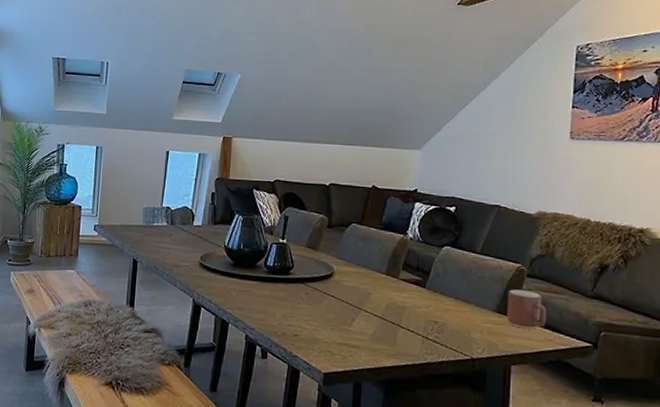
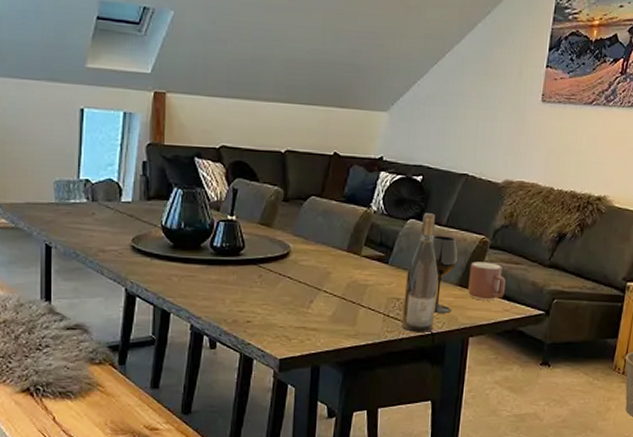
wine bottle: none [440,241,476,357] -> present [401,213,439,332]
wineglass: none [467,262,494,339] -> present [432,235,458,313]

